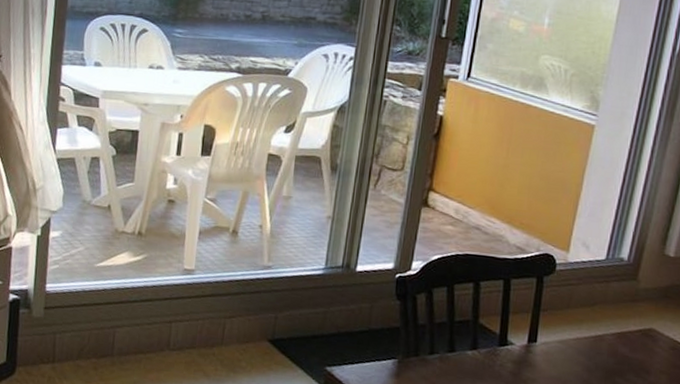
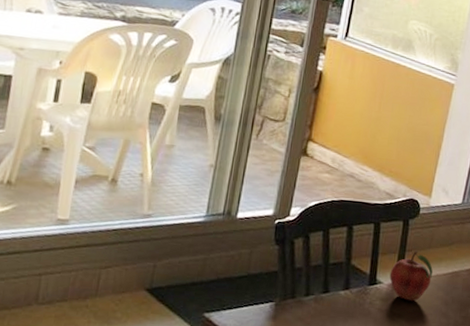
fruit: none [522,311,572,366] -> present [389,251,433,302]

